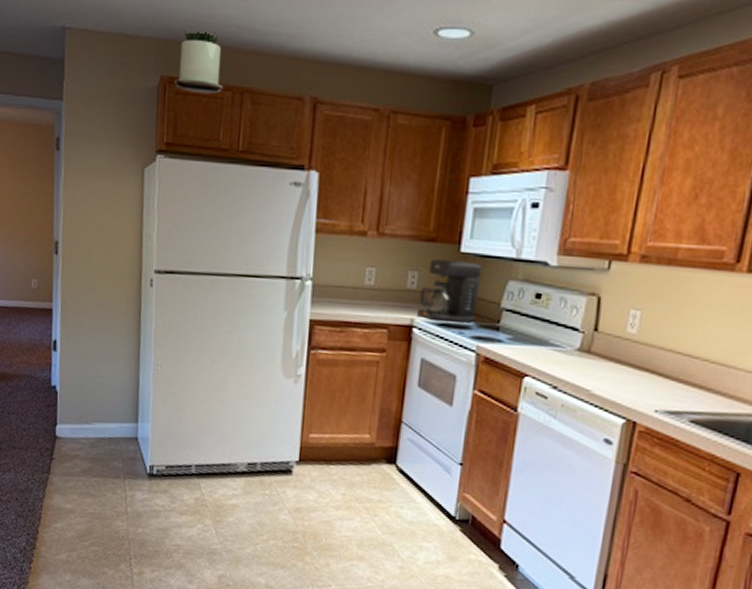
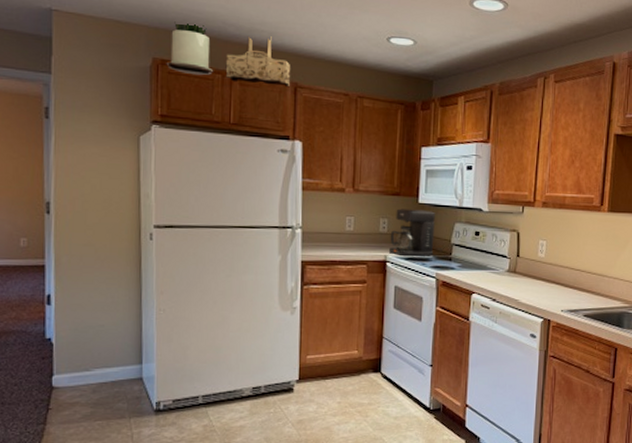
decorative basket: none [237,40,310,104] -> present [226,36,290,88]

